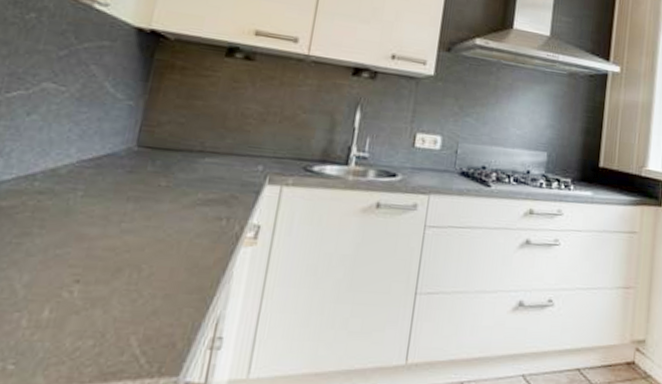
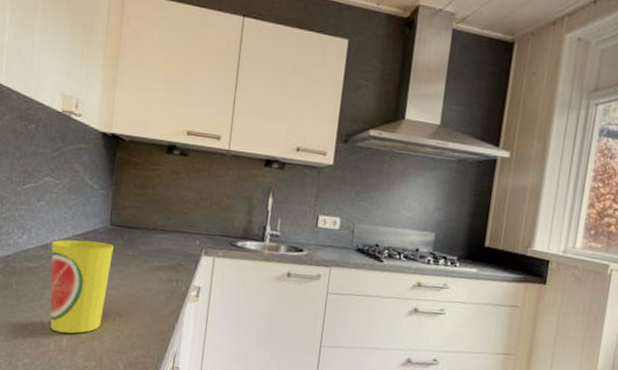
cup: none [24,167,139,301] -> present [50,239,114,334]

